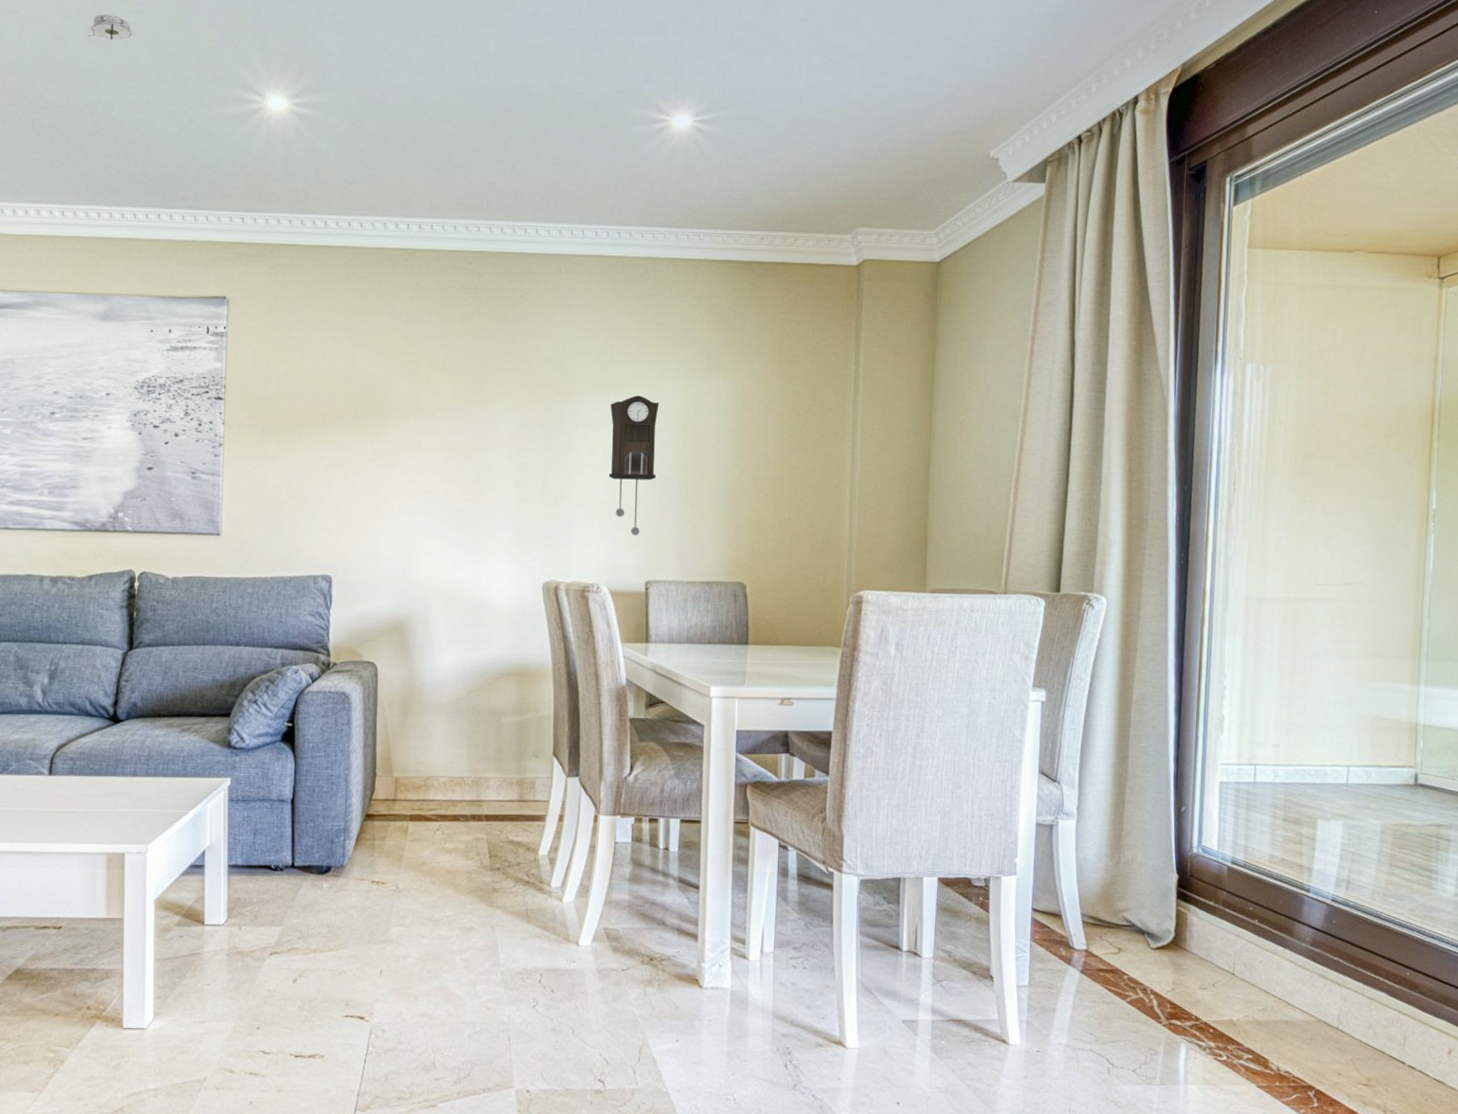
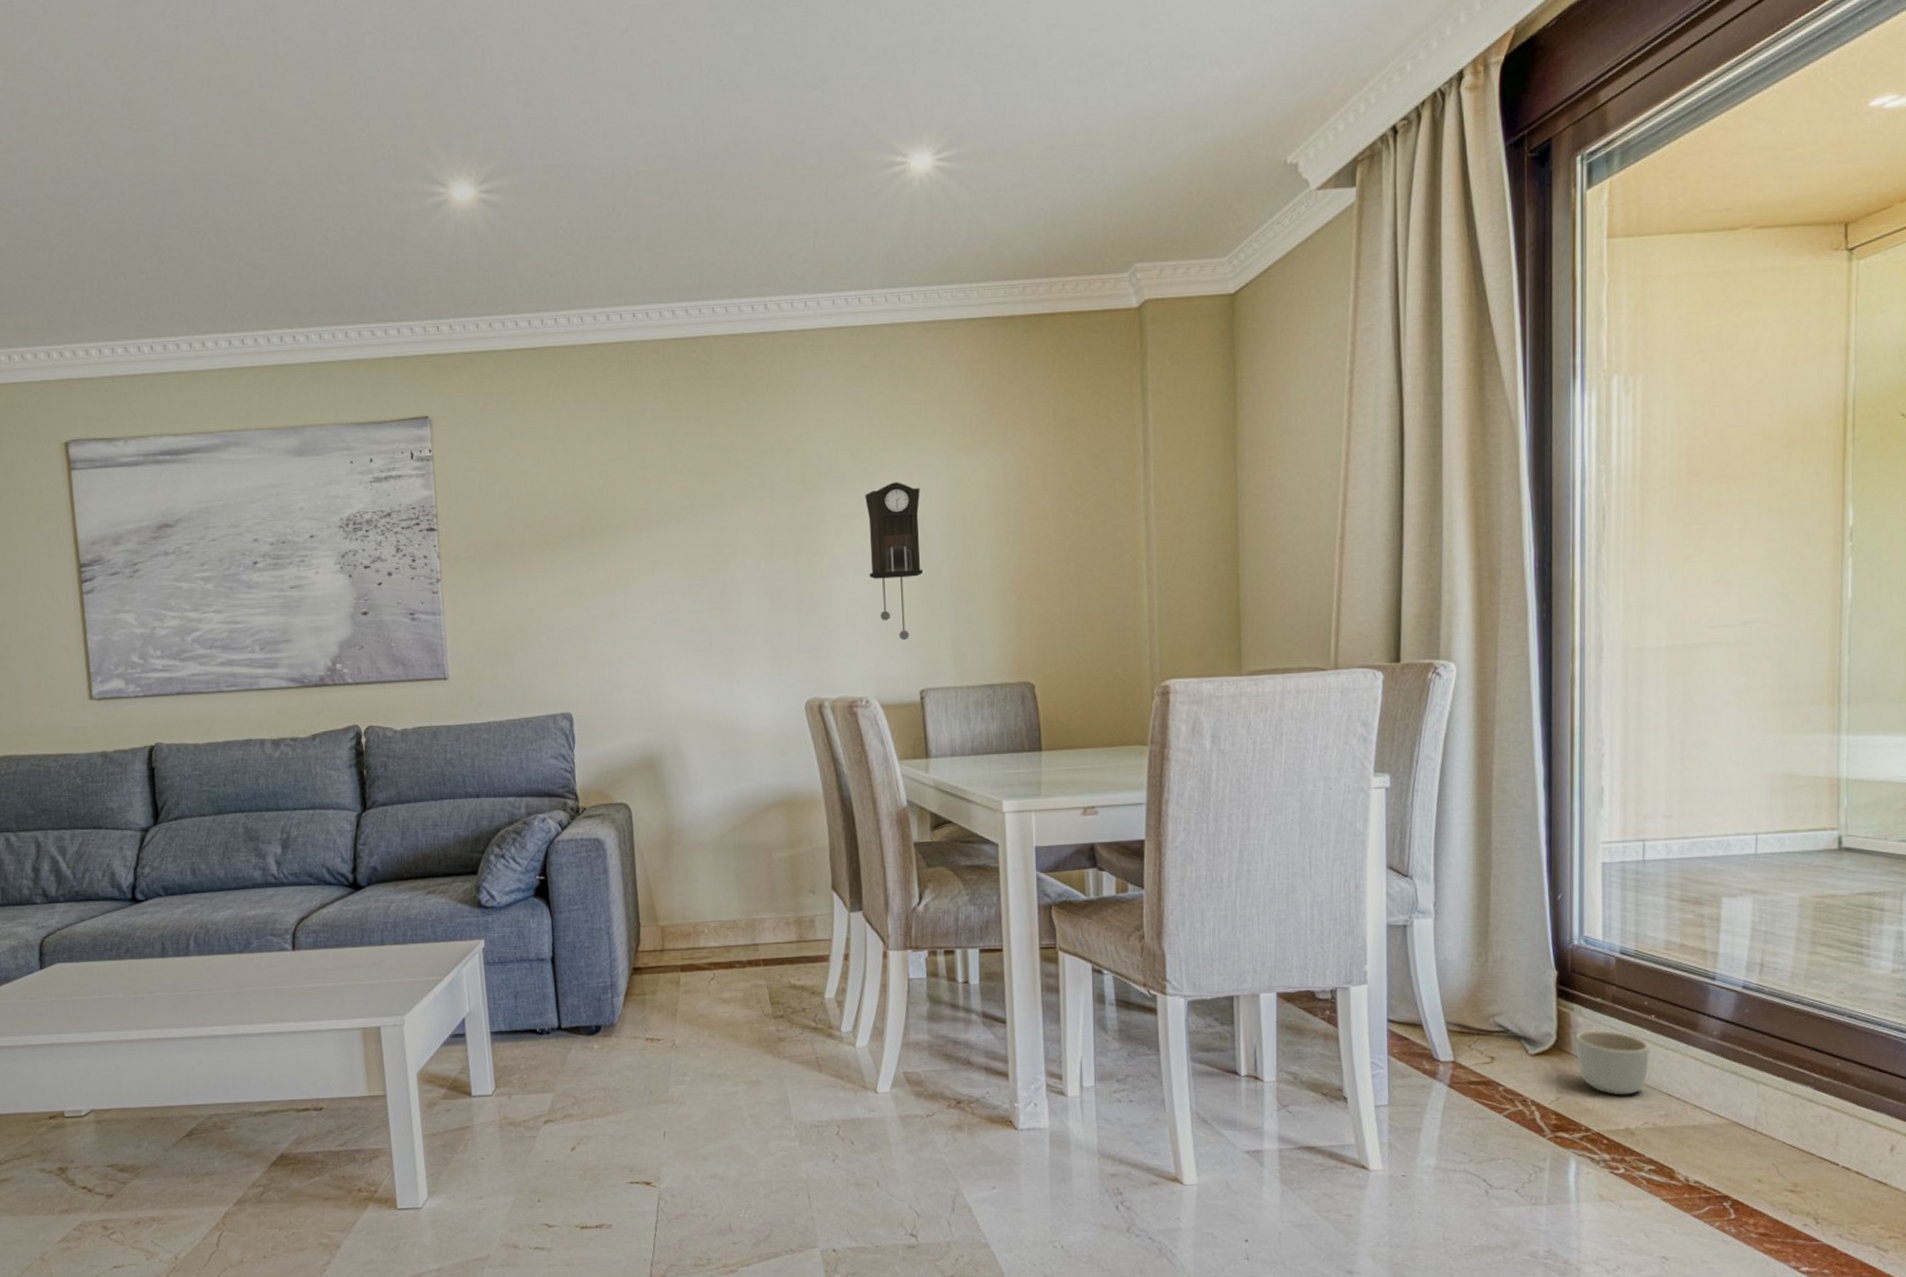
smoke detector: present [87,13,134,40] -> none [248,112,298,142]
planter: none [1190,929,1253,990] -> present [1575,1030,1650,1095]

